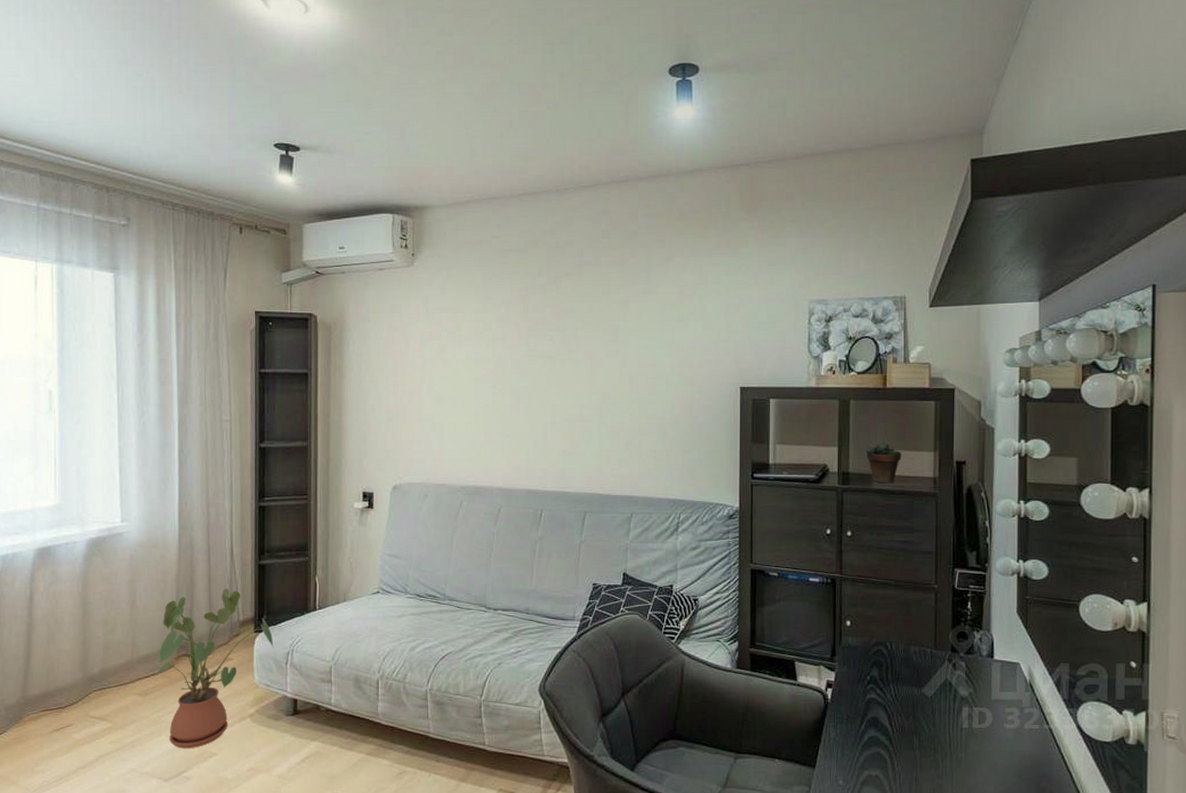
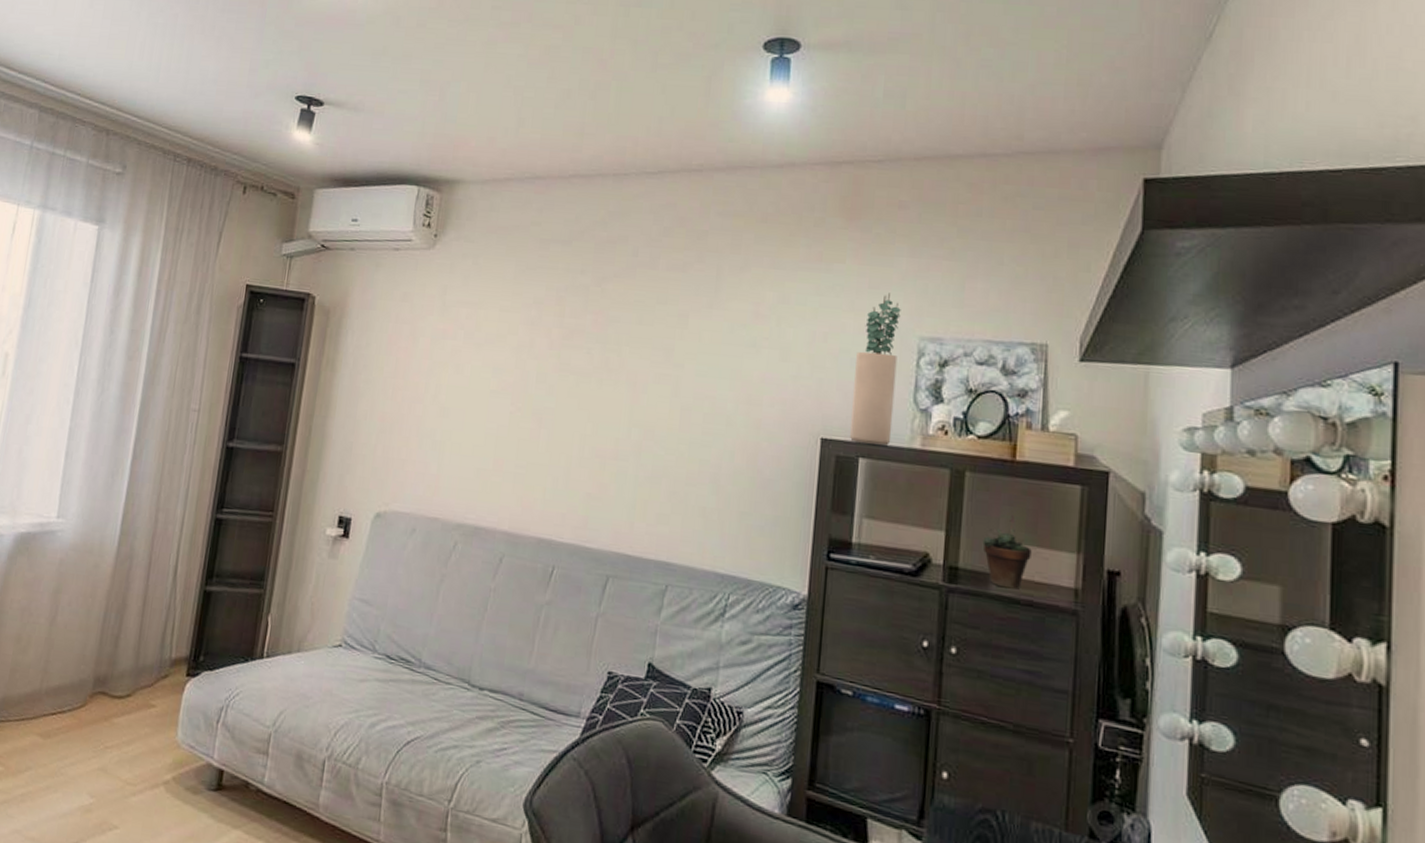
house plant: present [155,588,274,749] -> none [63,615,207,815]
vase: none [761,267,794,387] -> present [849,292,901,446]

